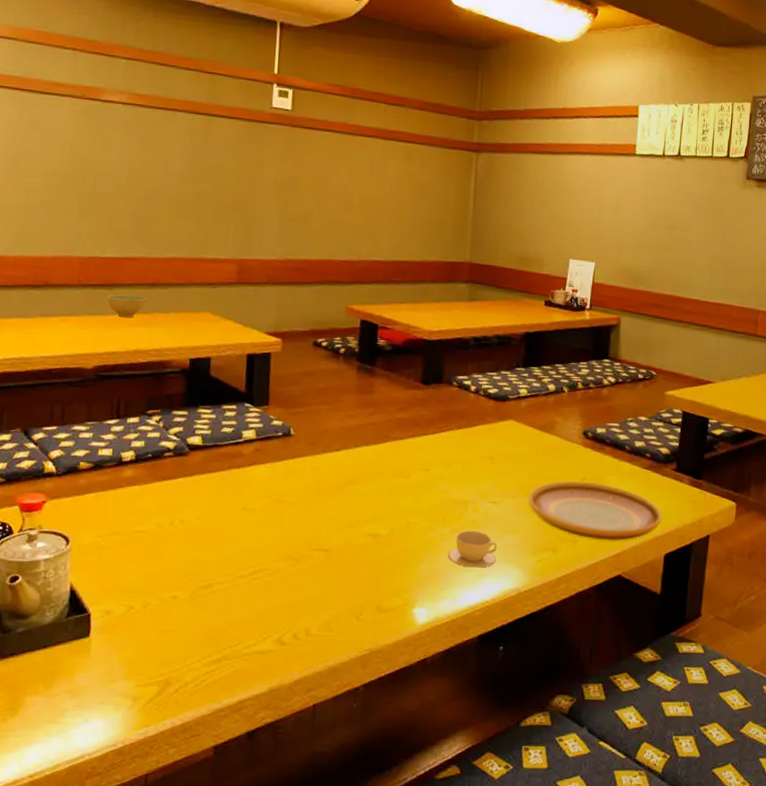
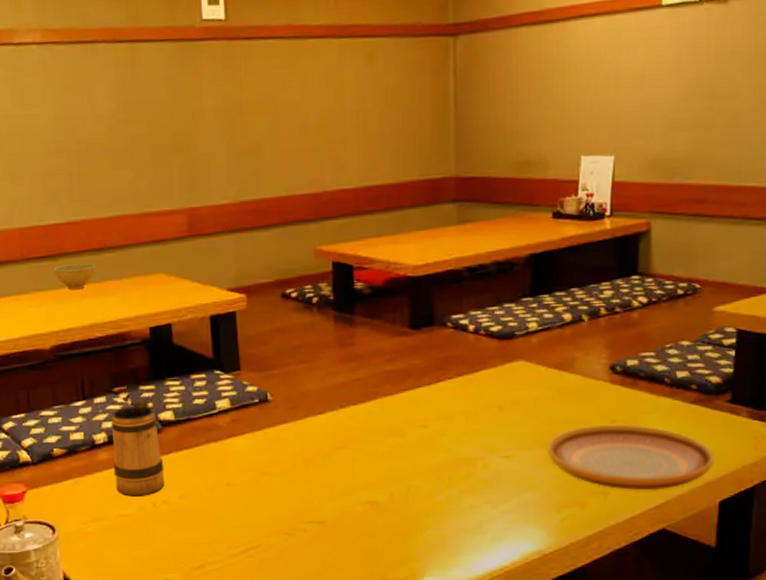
beer mug: none [136,422,186,515] -> present [111,398,165,497]
teacup: present [448,530,497,568] -> none [458,490,514,531]

